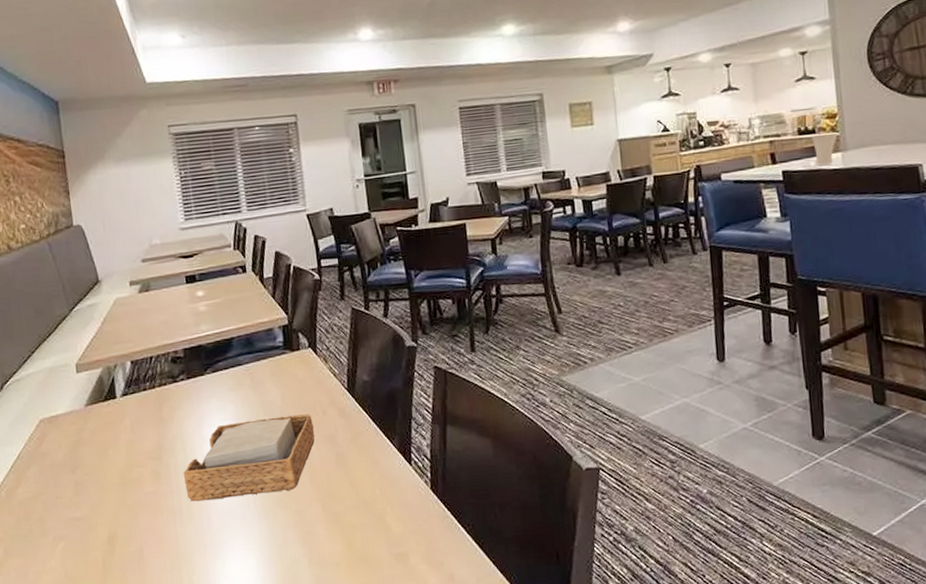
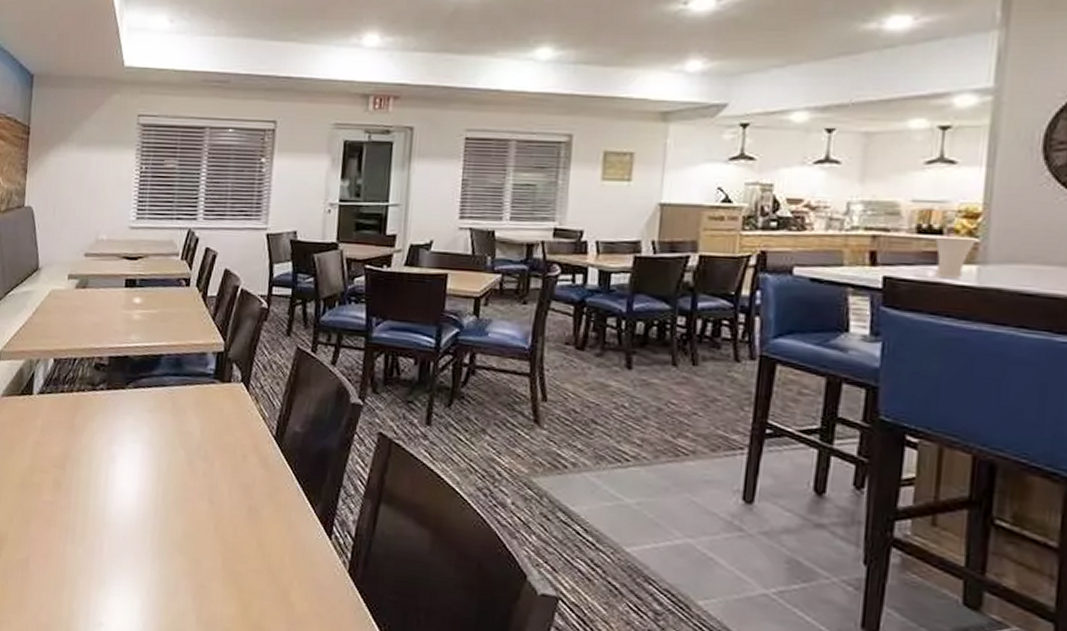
napkin holder: present [183,414,315,502] -> none [83,446,231,535]

